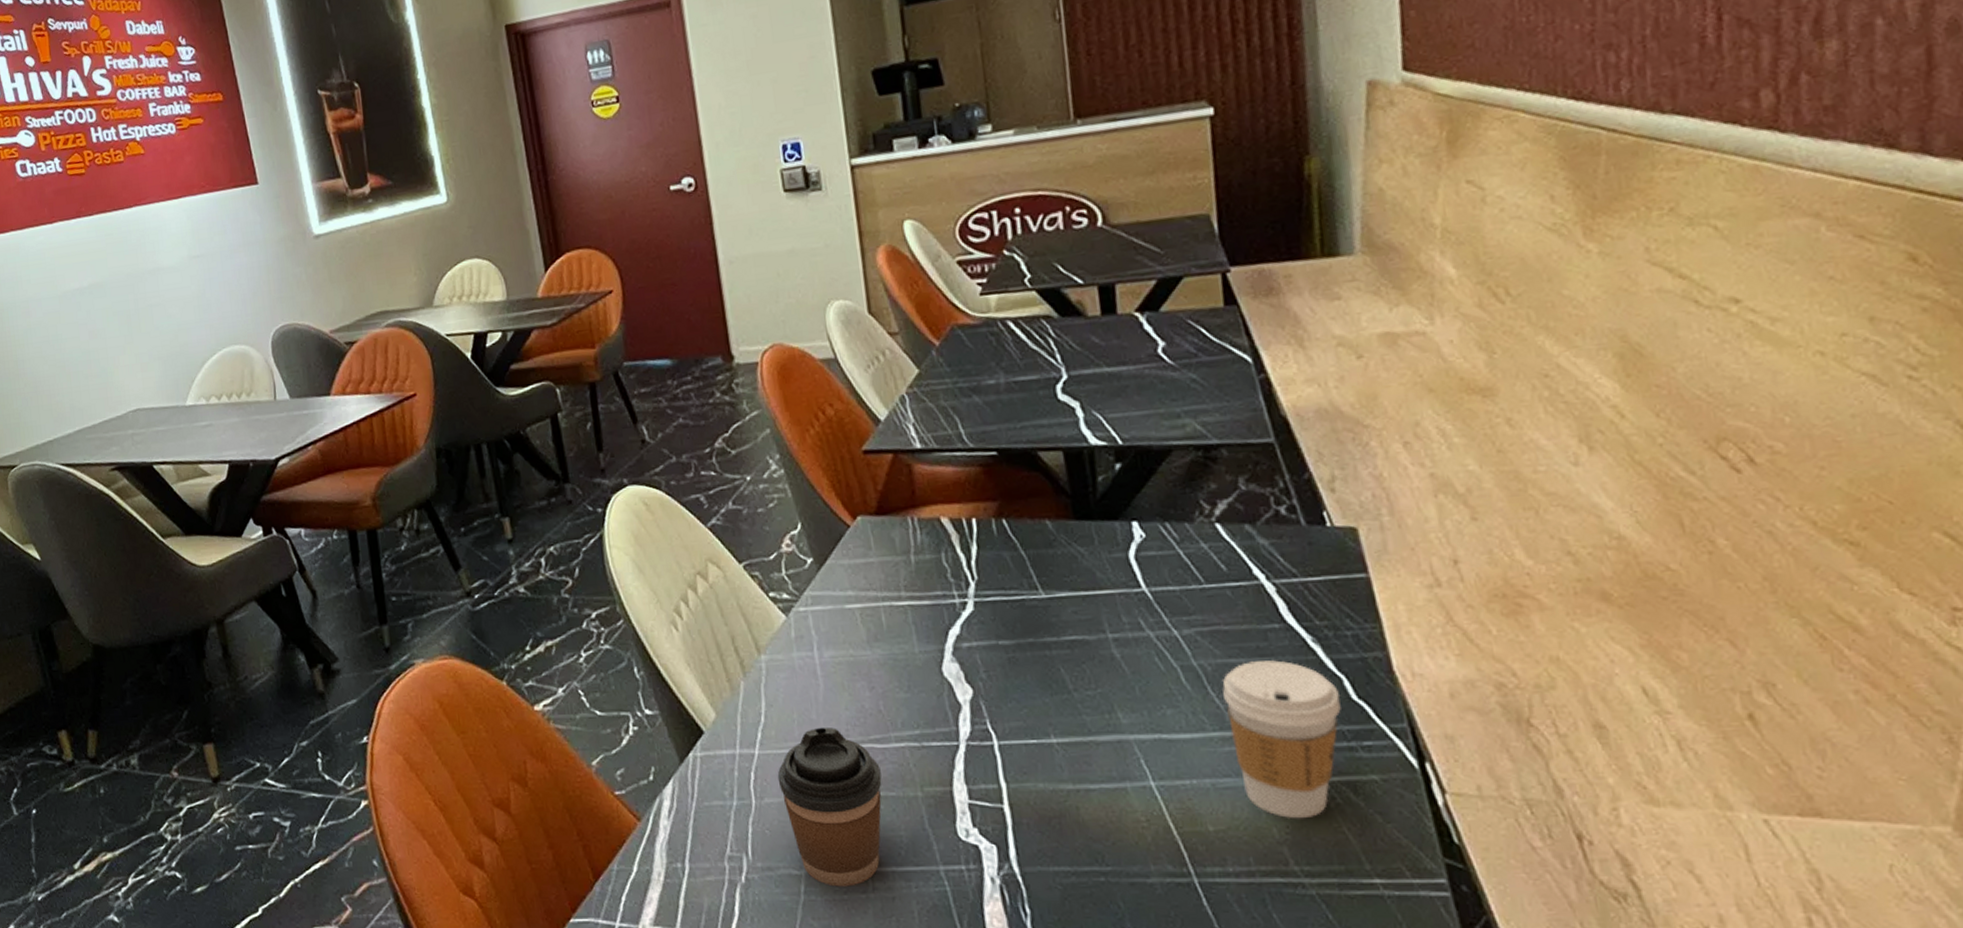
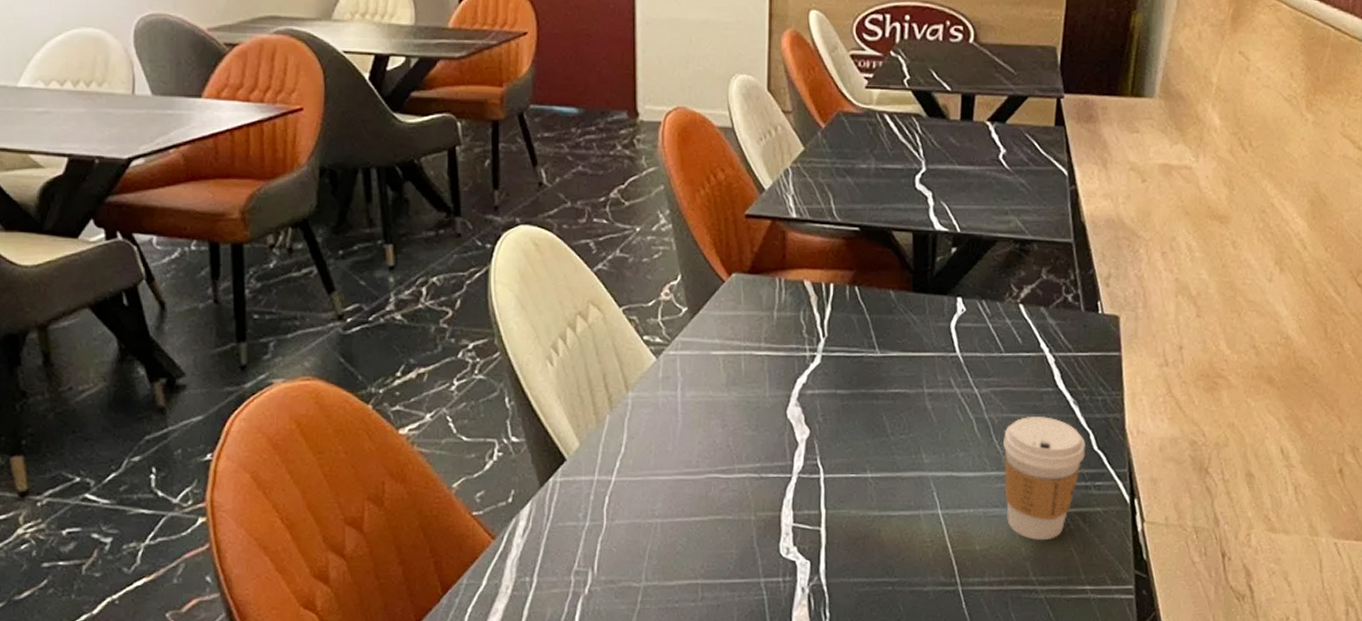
coffee cup: present [777,727,882,887] -> none [629,458,722,597]

